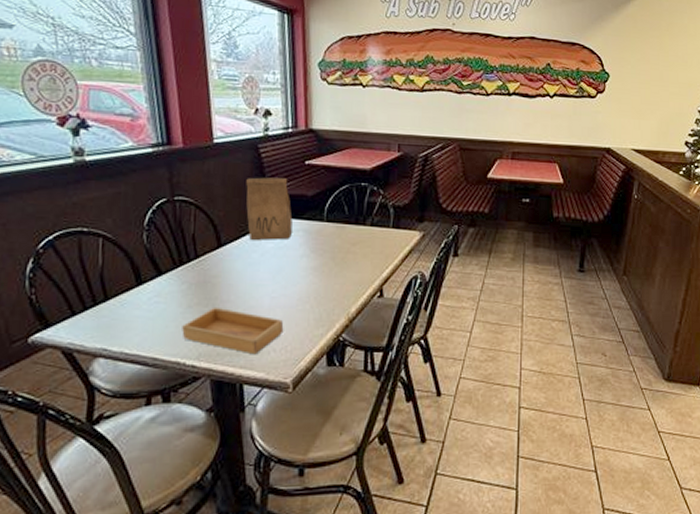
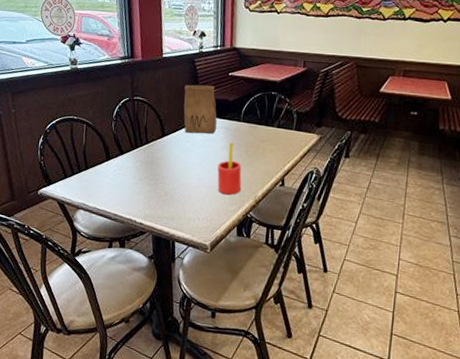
tray: present [182,307,284,355] -> none [134,181,206,221]
straw: none [296,249,330,315] -> present [217,142,242,195]

